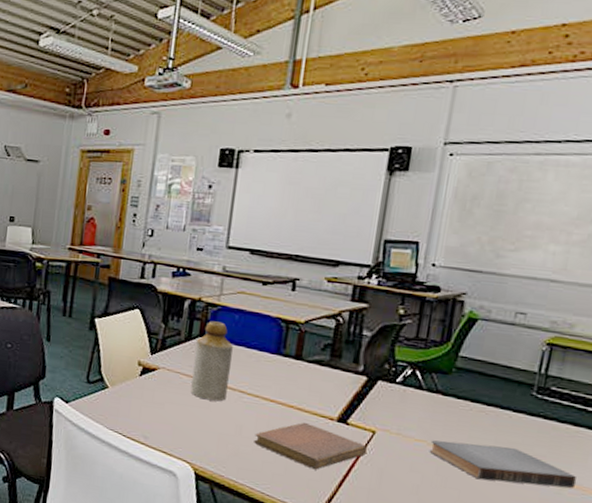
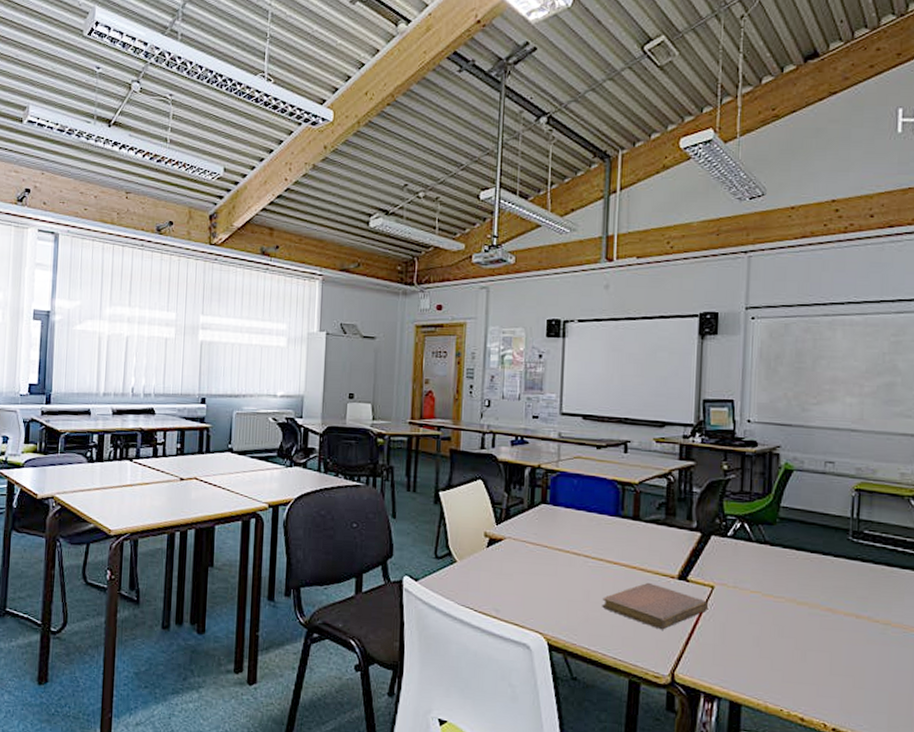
bottle: present [190,321,233,402] -> none [537,487,574,568]
book: present [429,440,577,488] -> none [764,590,898,628]

